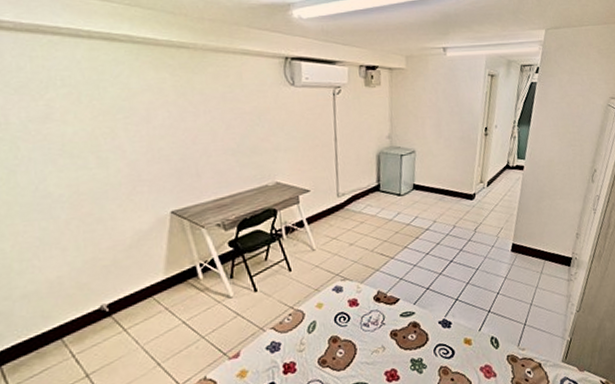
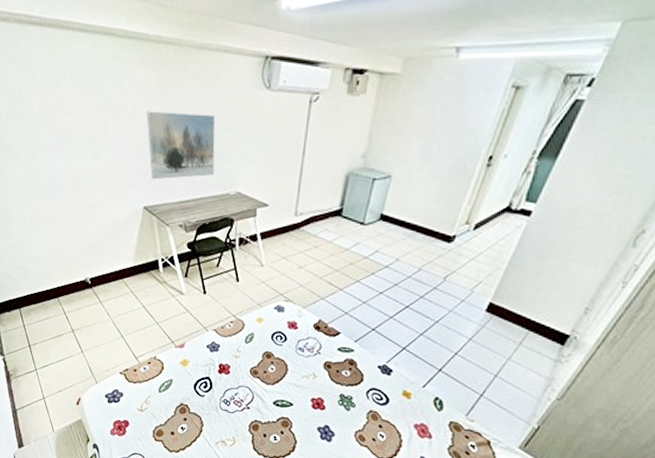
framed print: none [163,111,249,182] -> present [146,111,216,180]

